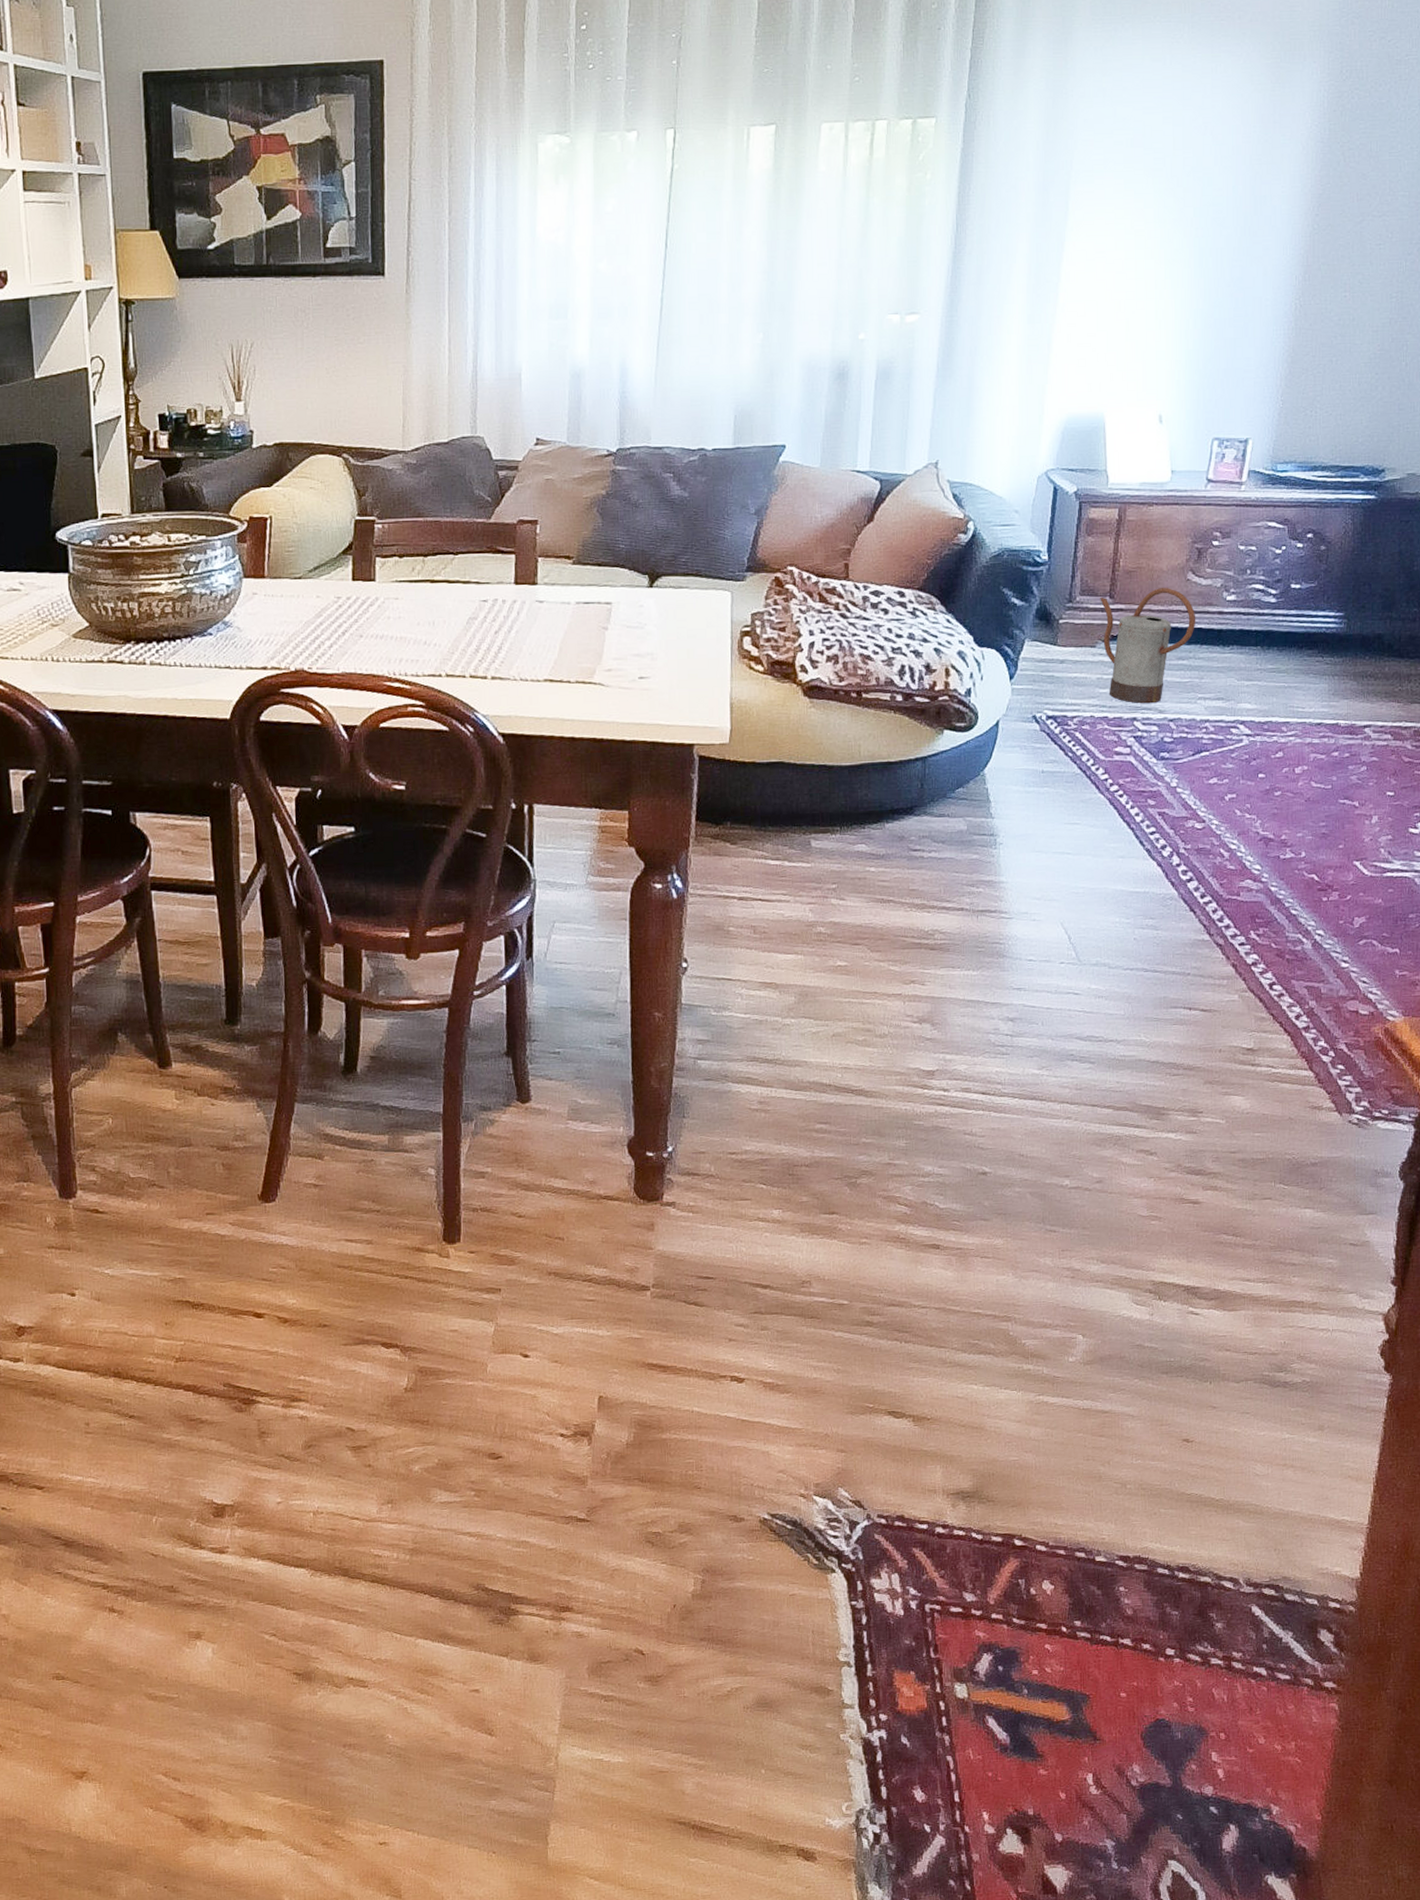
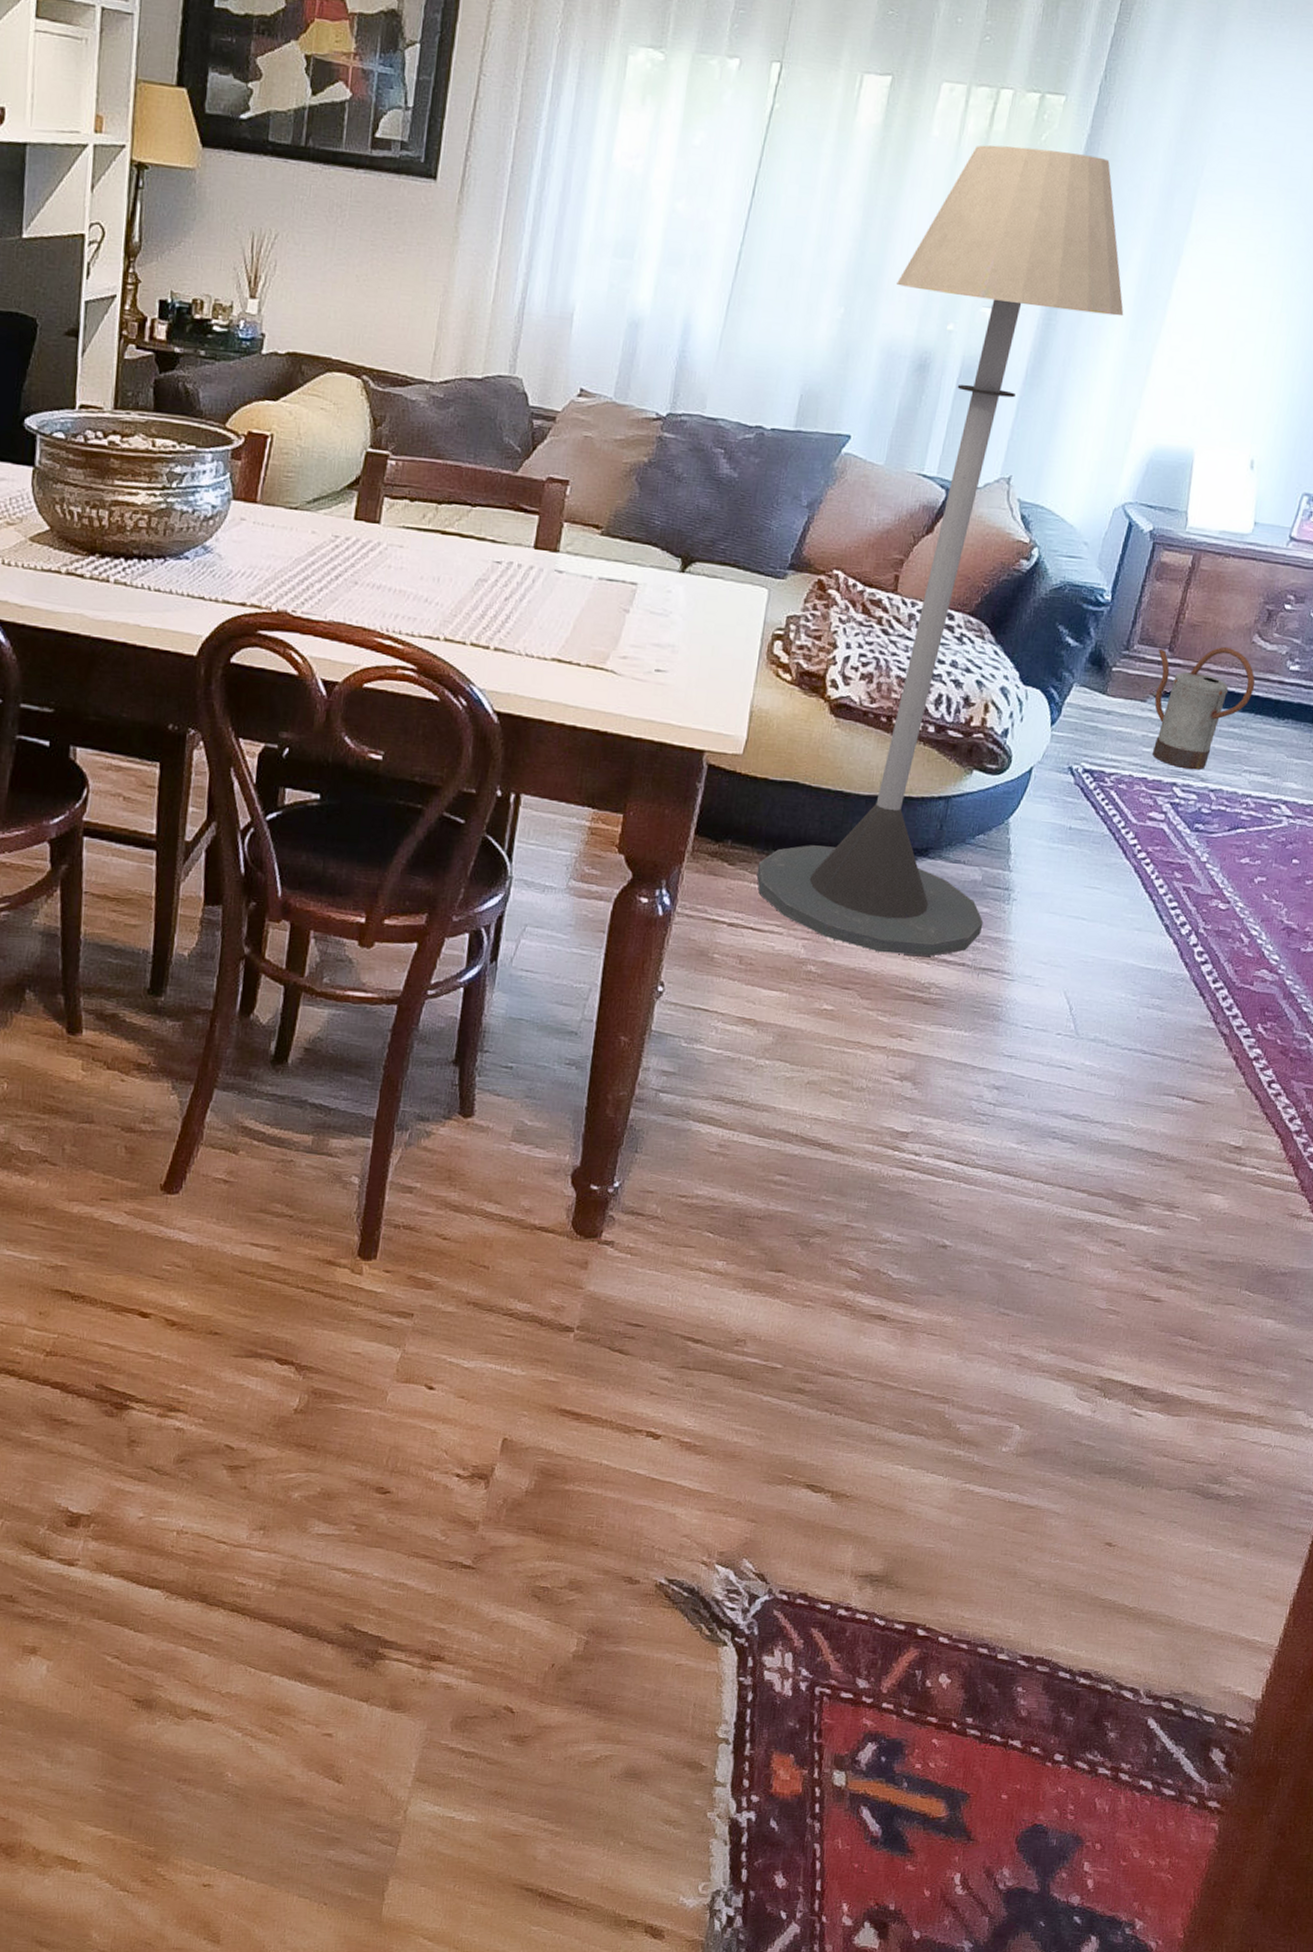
floor lamp: none [757,166,1019,908] -> present [756,145,1124,956]

